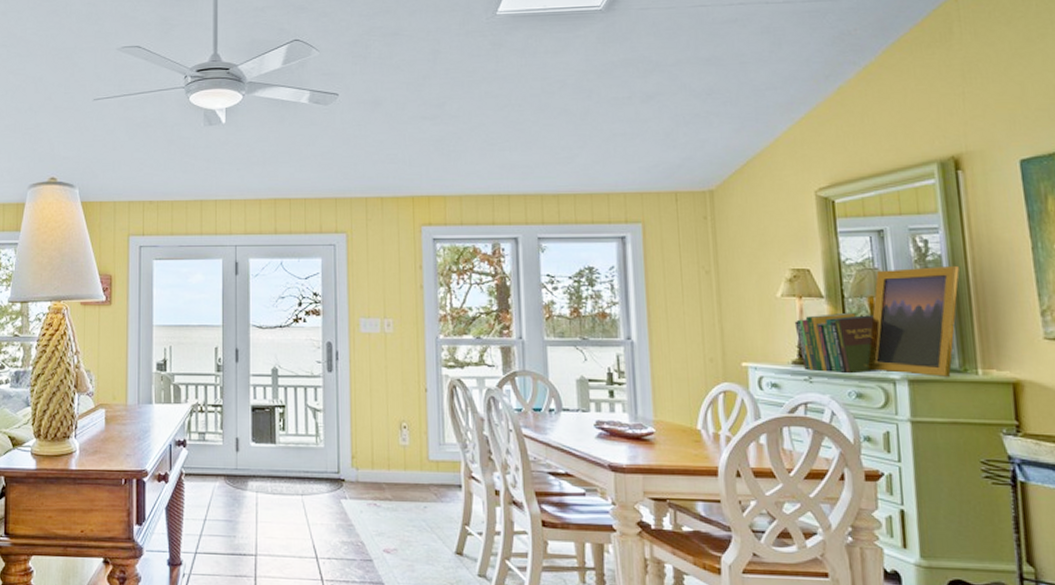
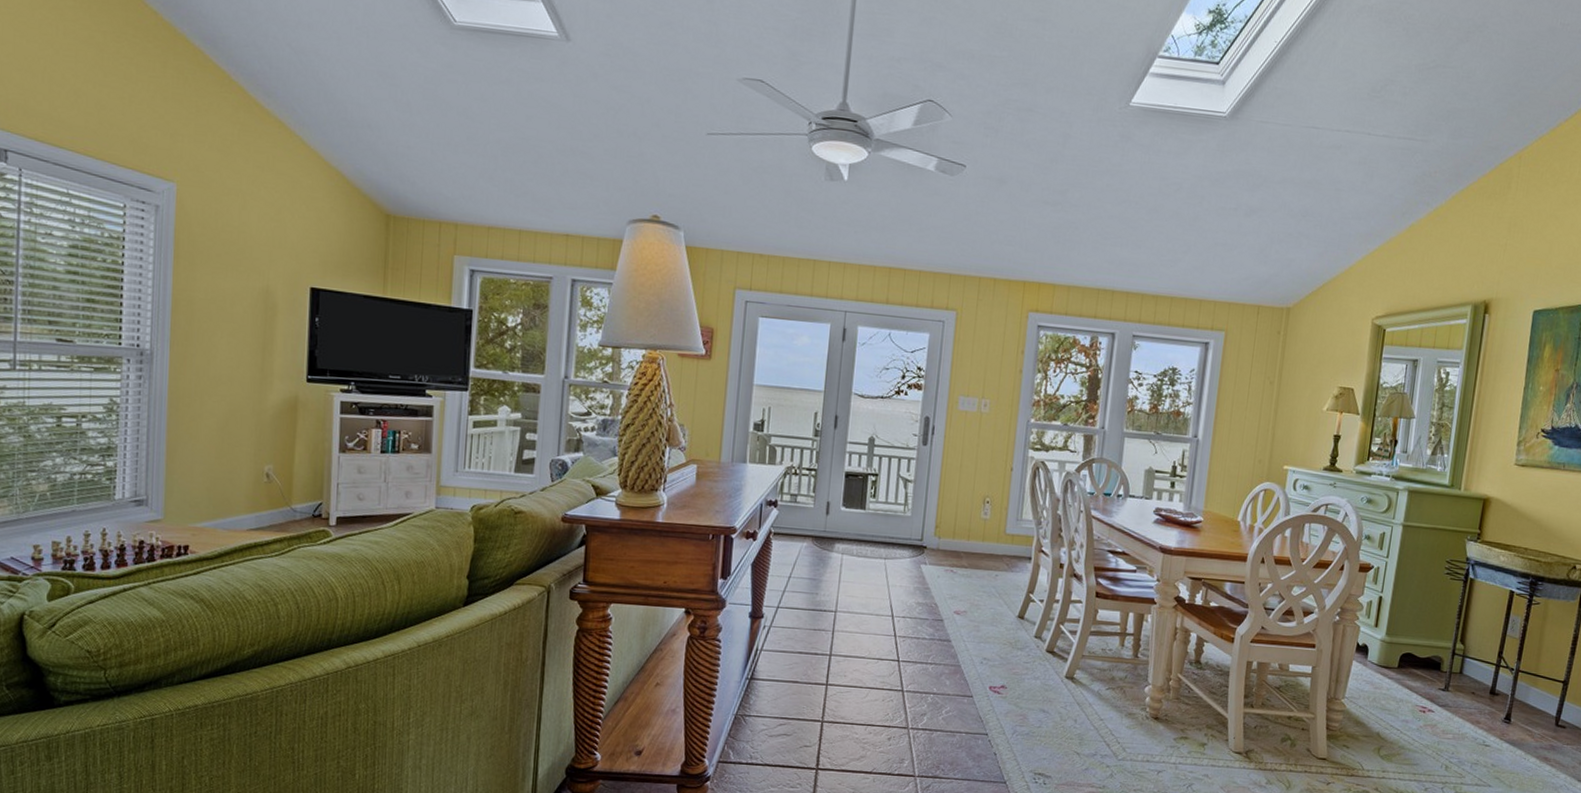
books: present [794,312,880,374] -> none [1331,429,1394,483]
picture frame: present [868,265,960,377] -> none [1381,395,1467,490]

